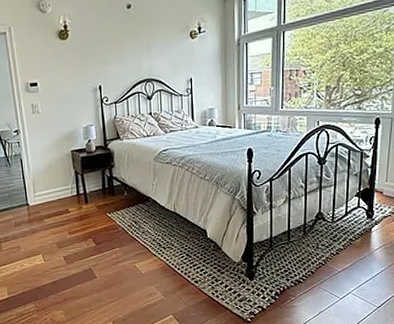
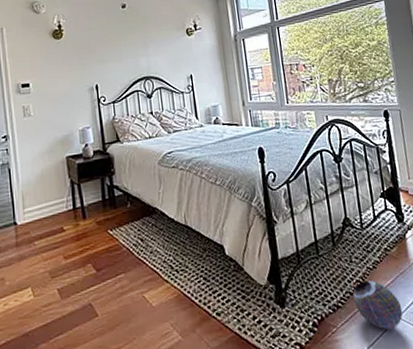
decorative ball: none [313,263,355,301] -> present [352,280,403,330]

